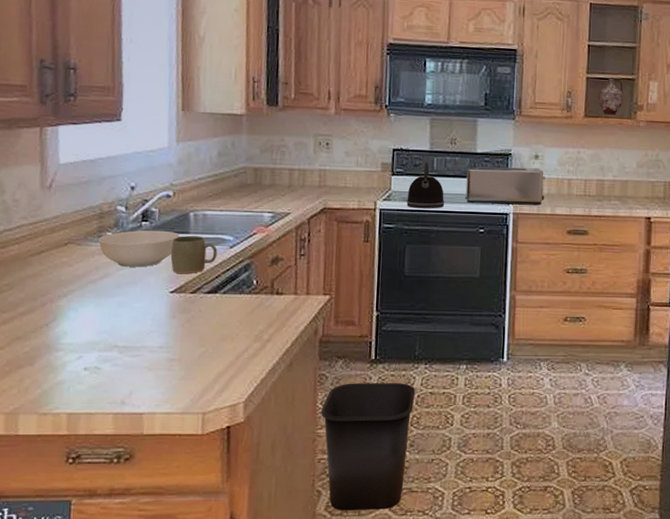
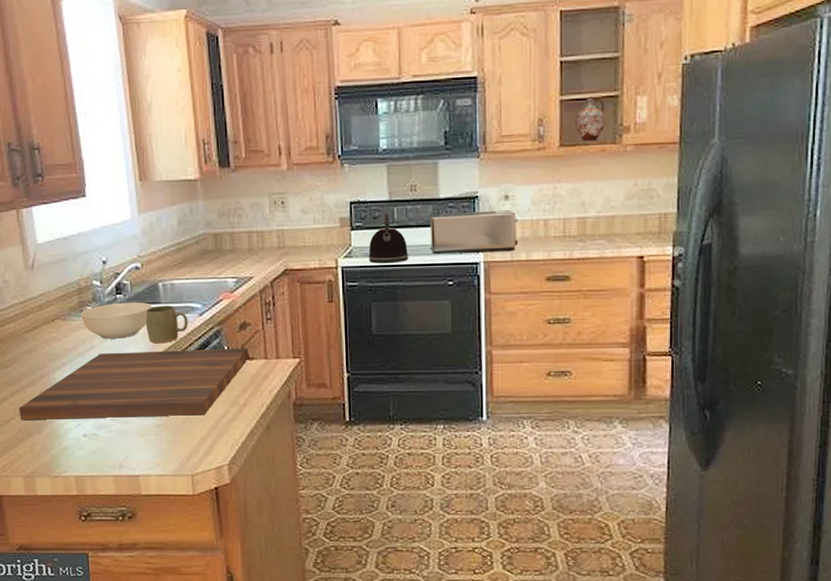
cutting board: none [10,281,278,351] -> present [19,348,249,420]
waste bin: present [321,383,415,511] -> none [301,444,393,568]

